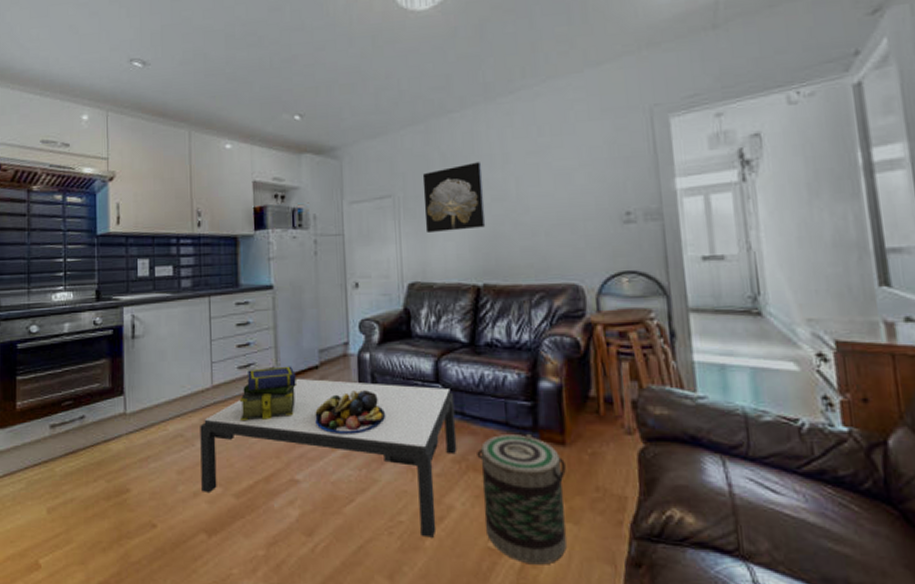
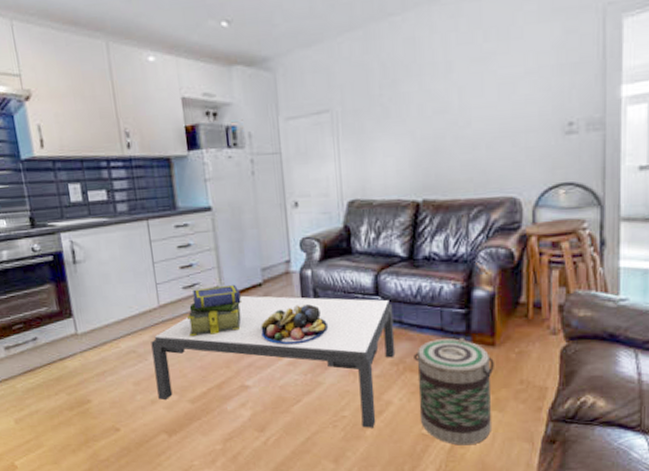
wall art: present [422,162,486,234] -> none [361,71,427,150]

